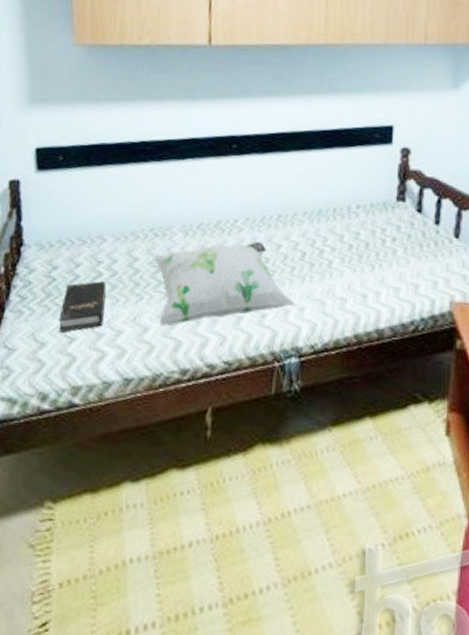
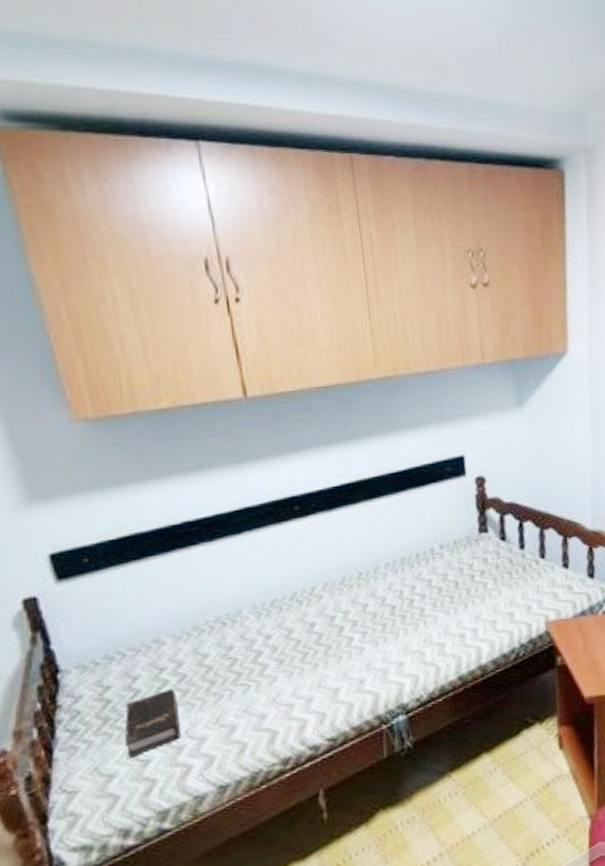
decorative pillow: present [153,241,296,326] -> none [226,604,394,720]

